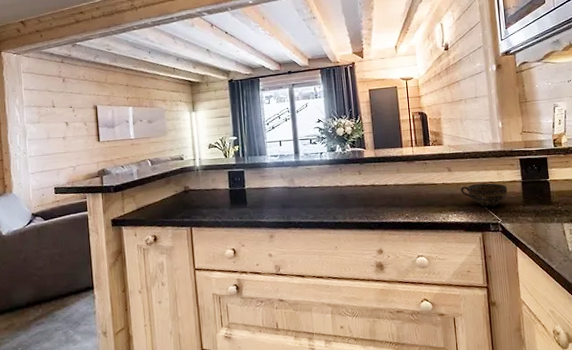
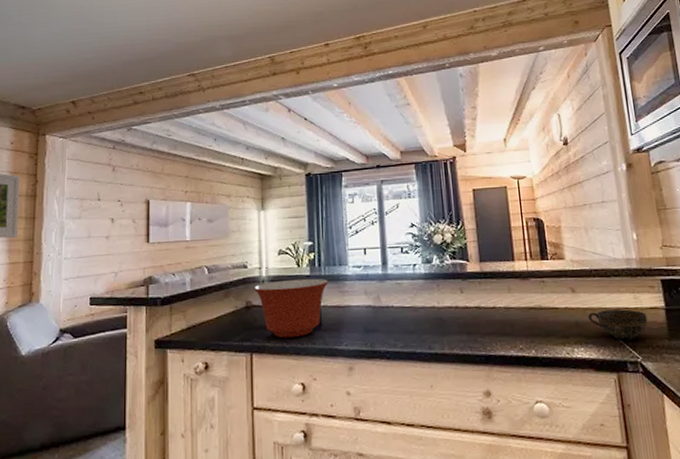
mixing bowl: none [189,166,252,215] -> present [253,278,329,338]

